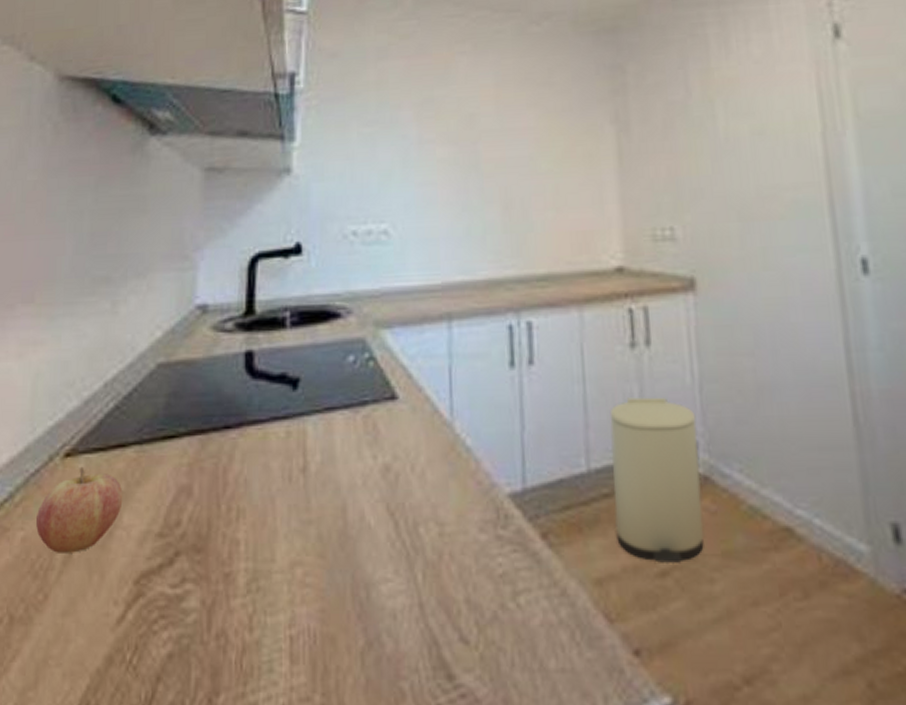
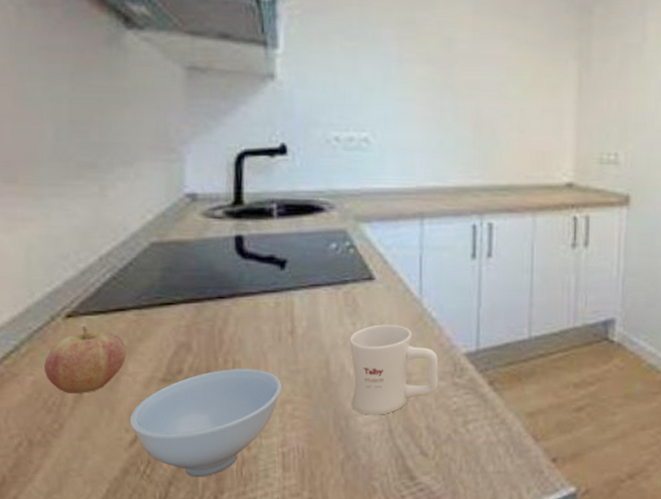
bowl: none [119,519,292,671] -> present [129,369,283,477]
mug: none [370,456,479,583] -> present [350,324,439,415]
pedal bin: present [609,397,704,565] -> none [547,285,617,403]

